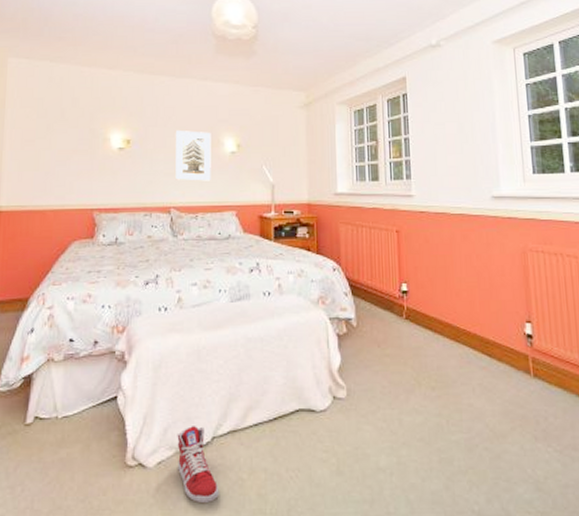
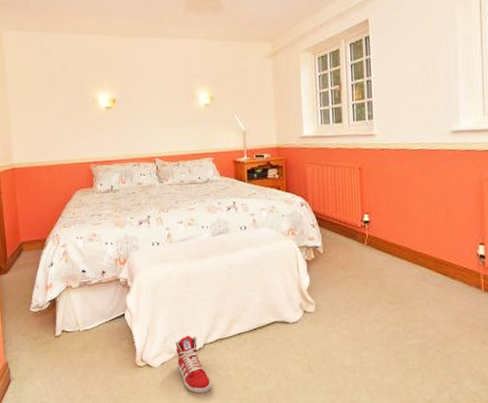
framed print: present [176,131,211,181] -> none [155,87,189,133]

